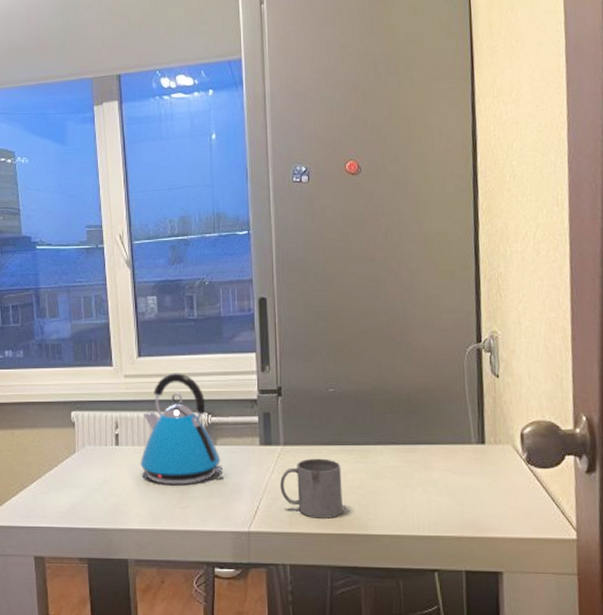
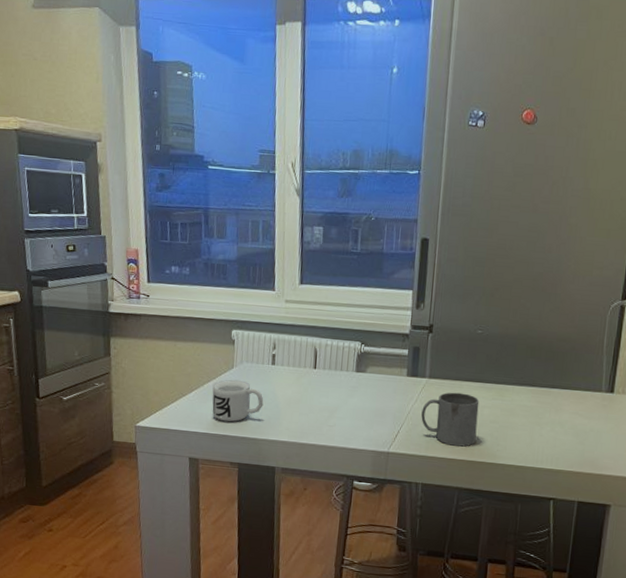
mug: none [54,465,110,513] -> present [212,379,264,422]
kettle: present [140,373,223,485] -> none [293,302,371,406]

